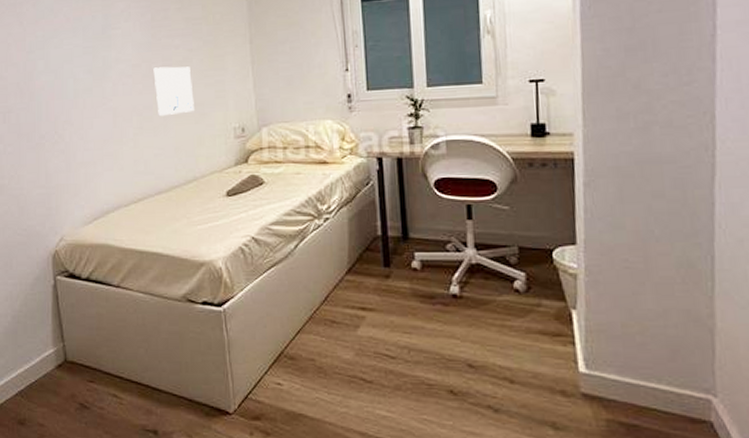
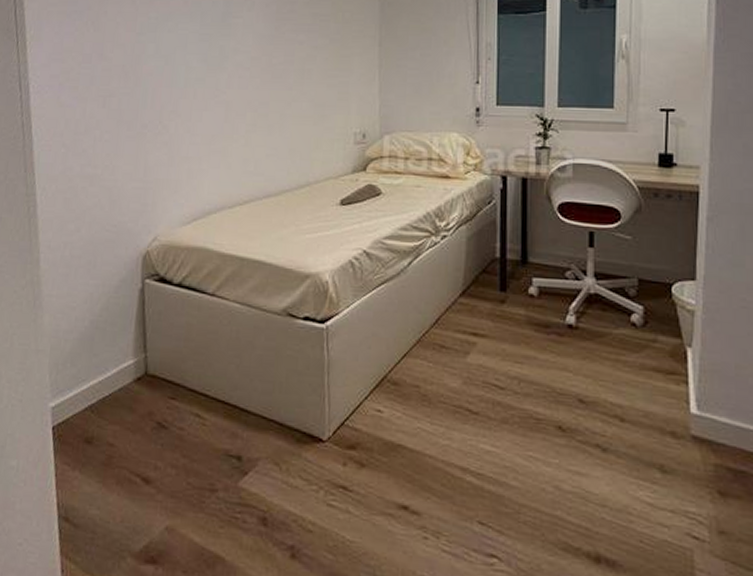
wall art: present [153,66,194,117] -> none [273,62,315,115]

